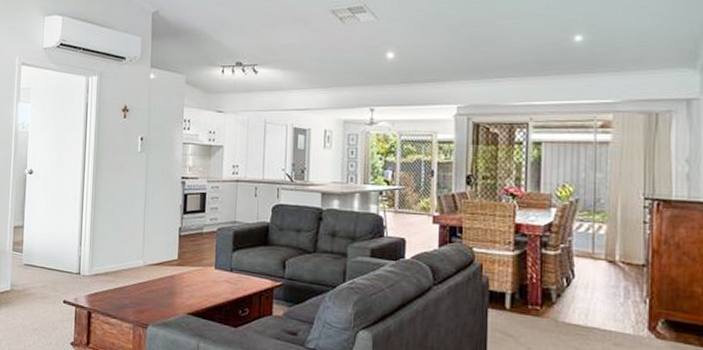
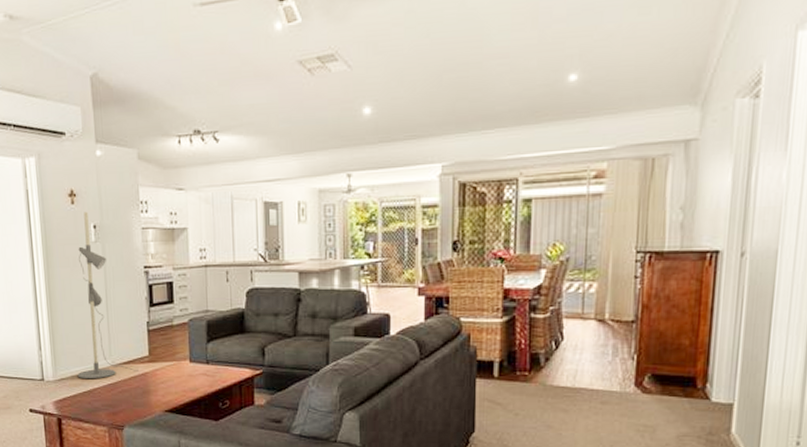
floor lamp: none [111,125,167,277] -> present [77,211,139,379]

